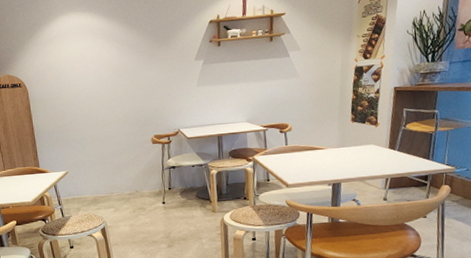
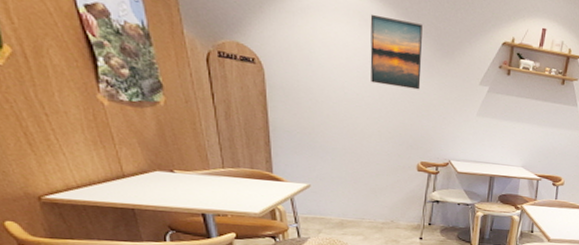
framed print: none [99,26,146,81] -> present [370,14,423,90]

